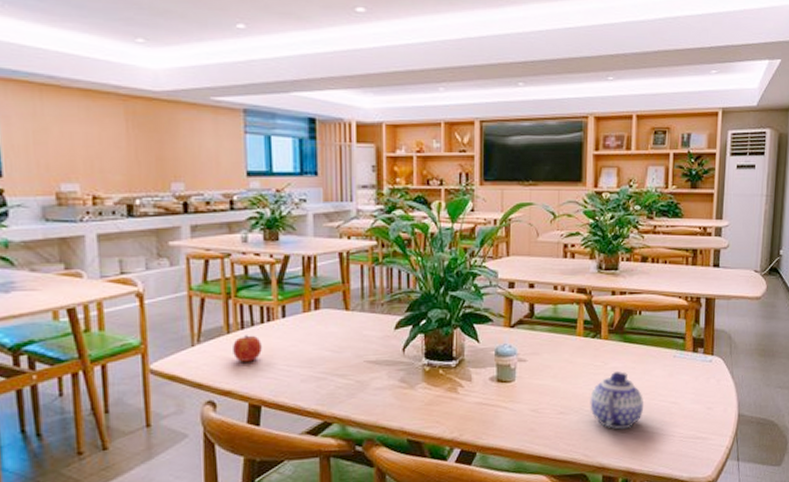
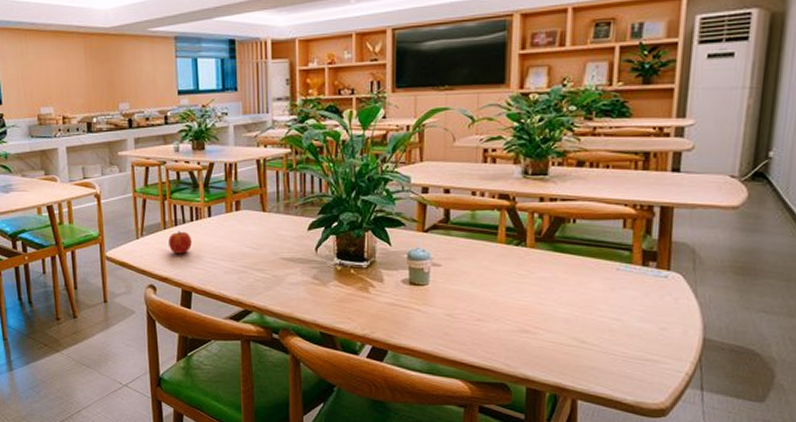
teapot: present [590,371,643,430] -> none [512,282,577,343]

